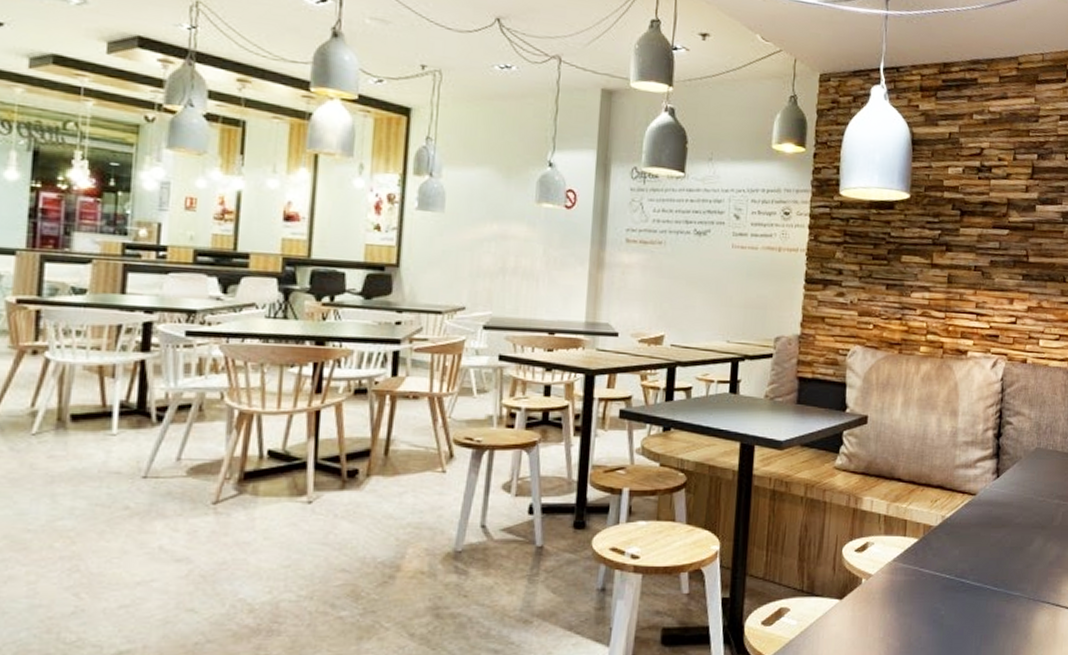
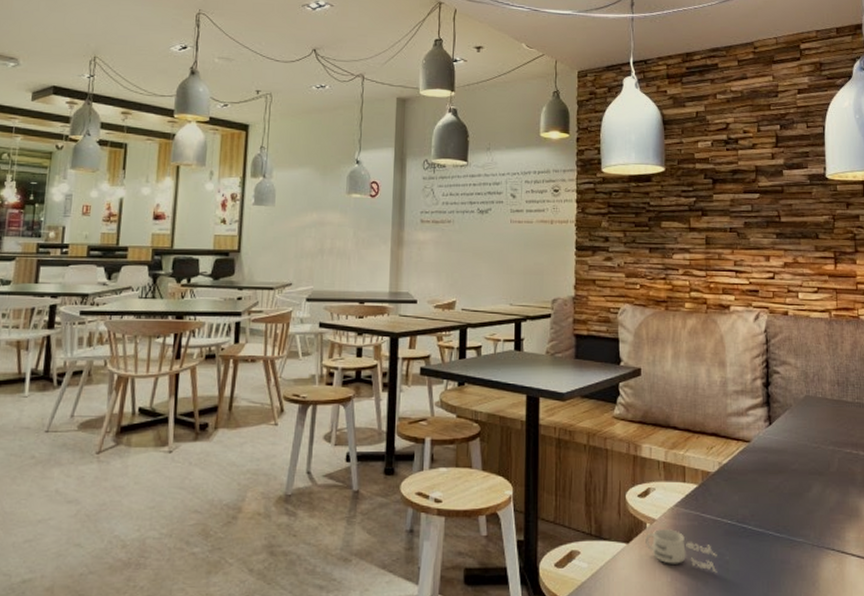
mug: none [859,583,933,628] -> present [645,528,717,573]

